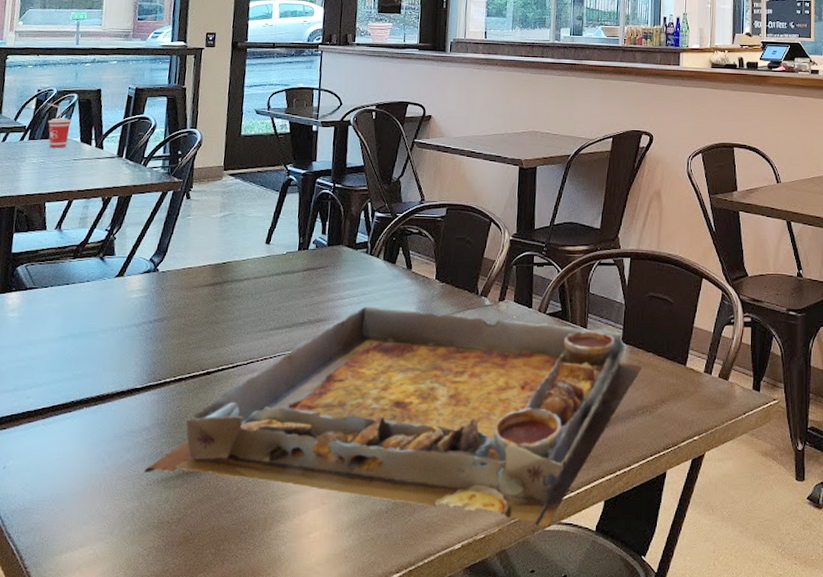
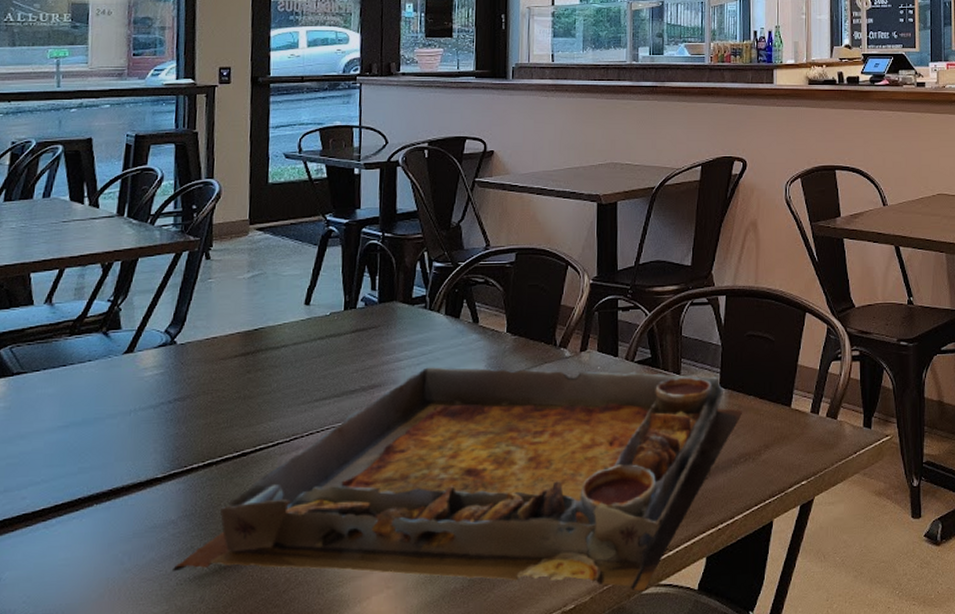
beverage cup: present [47,103,72,148] -> none [24,157,58,209]

